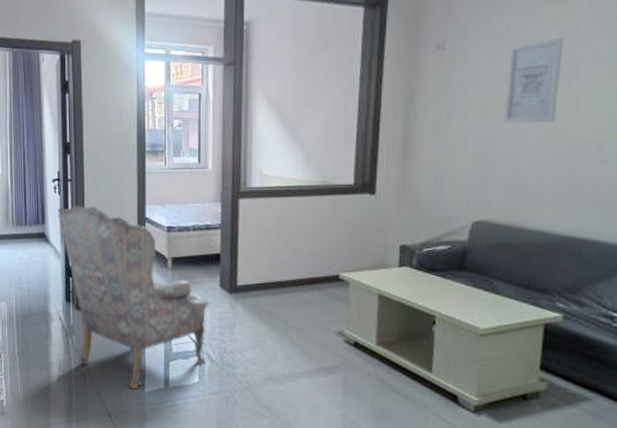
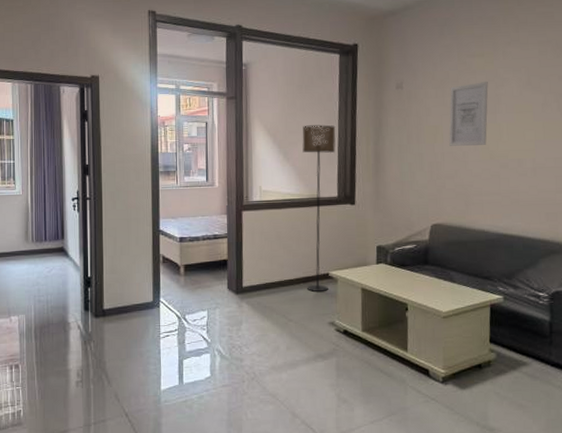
armchair: present [57,205,208,389] -> none [76,221,218,388]
floor lamp: none [311,96,355,297] -> present [302,124,336,293]

